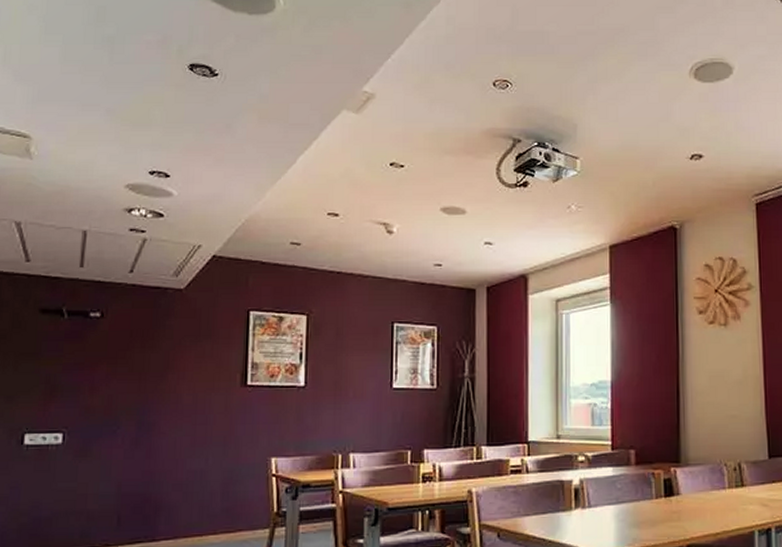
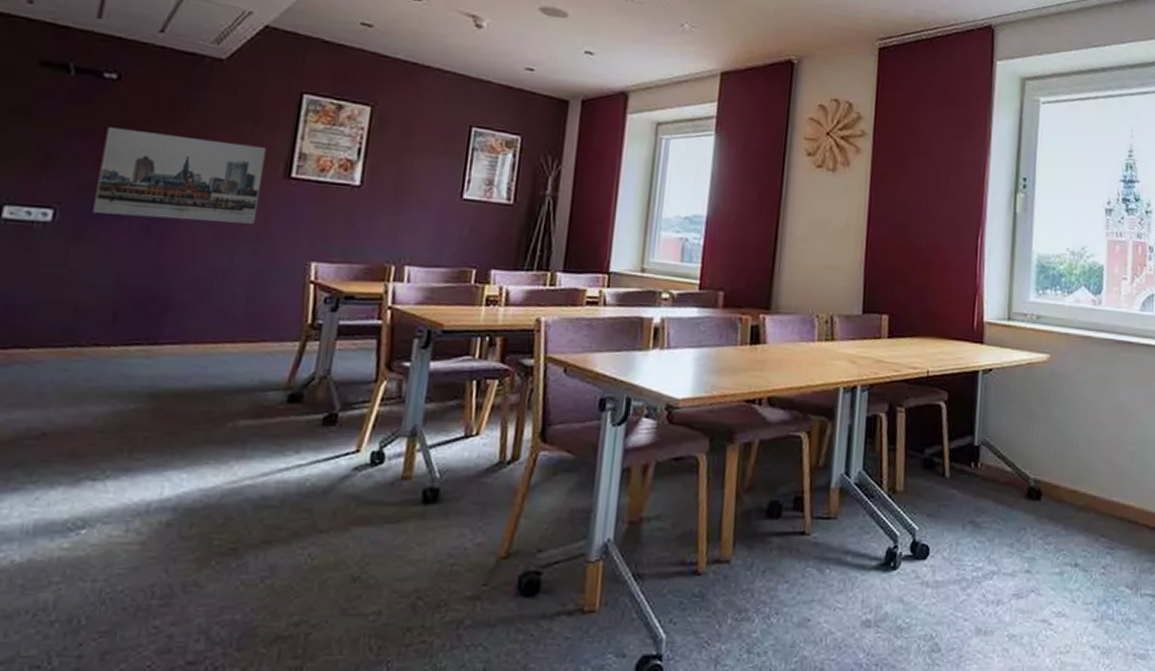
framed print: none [93,358,225,433] -> present [93,127,267,224]

